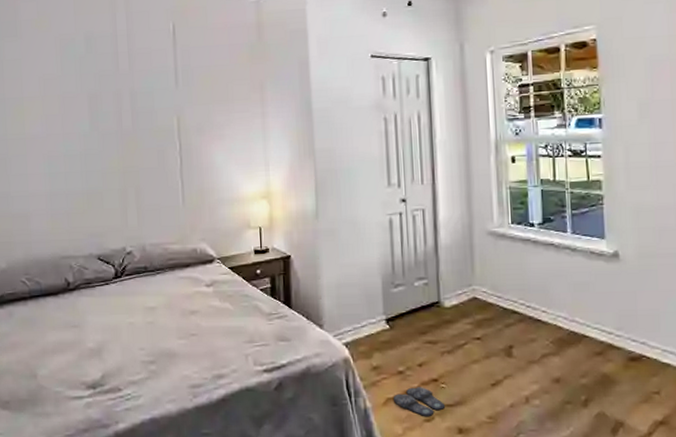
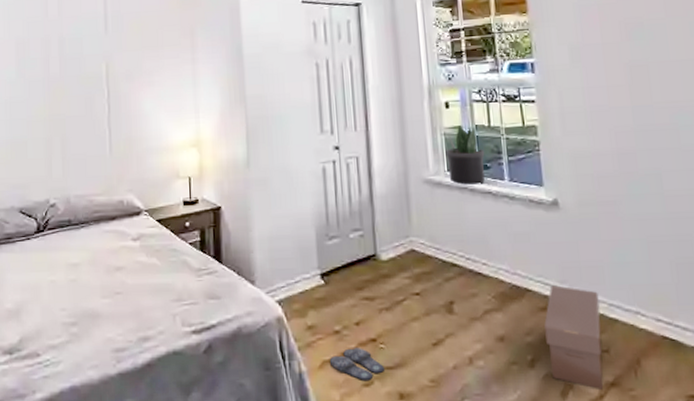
planter: none [510,178,549,238] -> present [445,124,485,186]
storage box: none [598,332,654,427] -> present [543,285,604,389]

